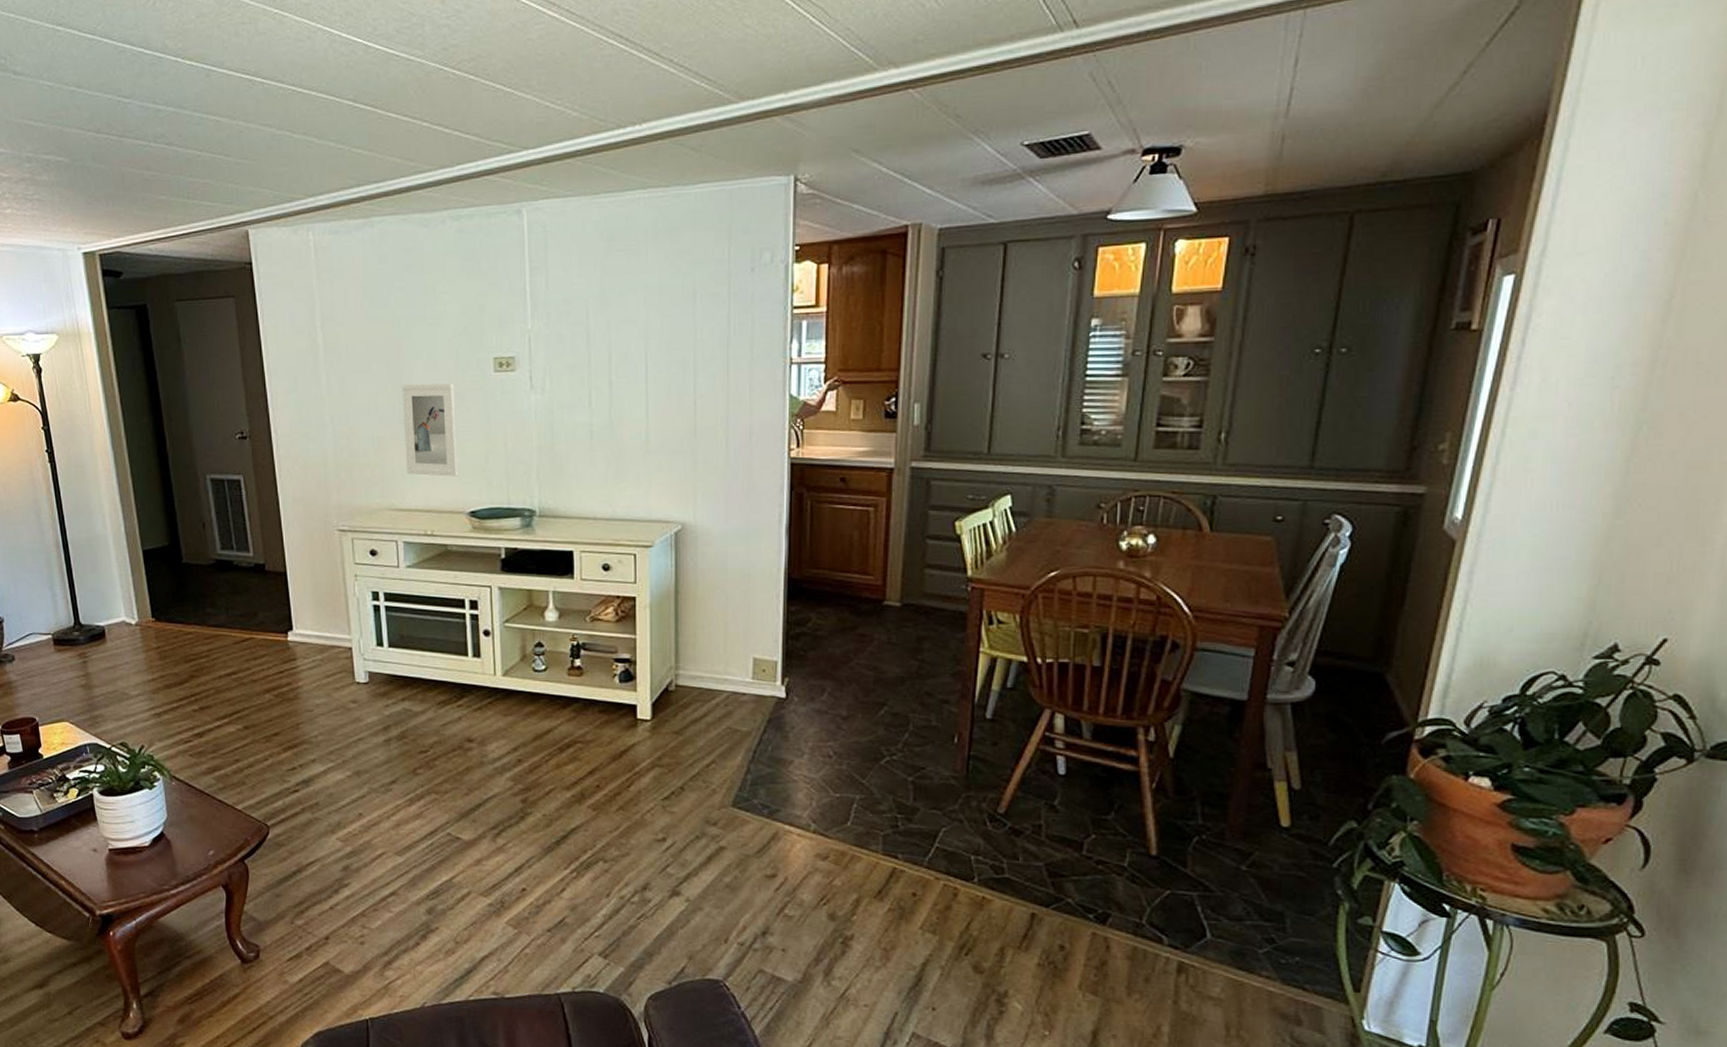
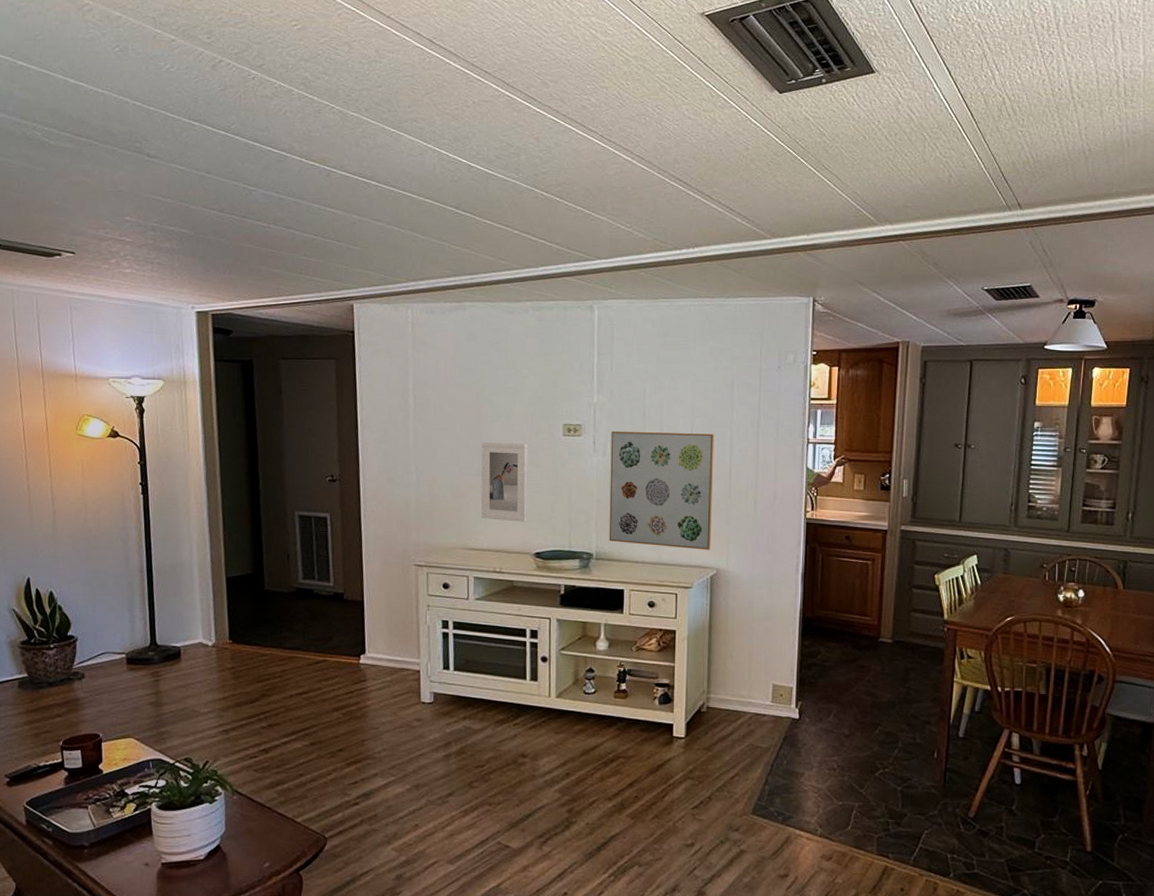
wall art: none [550,359,675,501] -> present [609,430,714,550]

